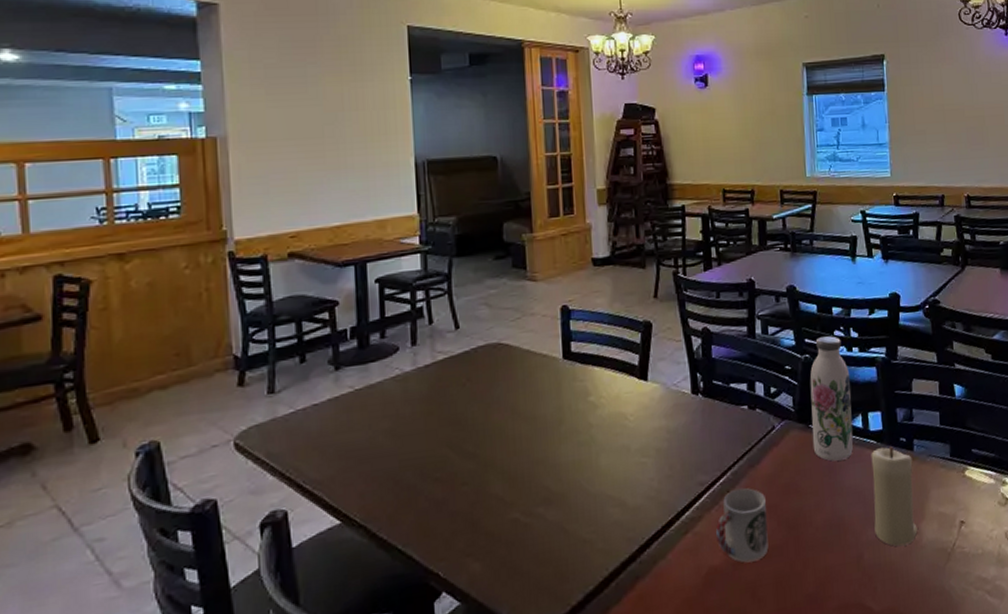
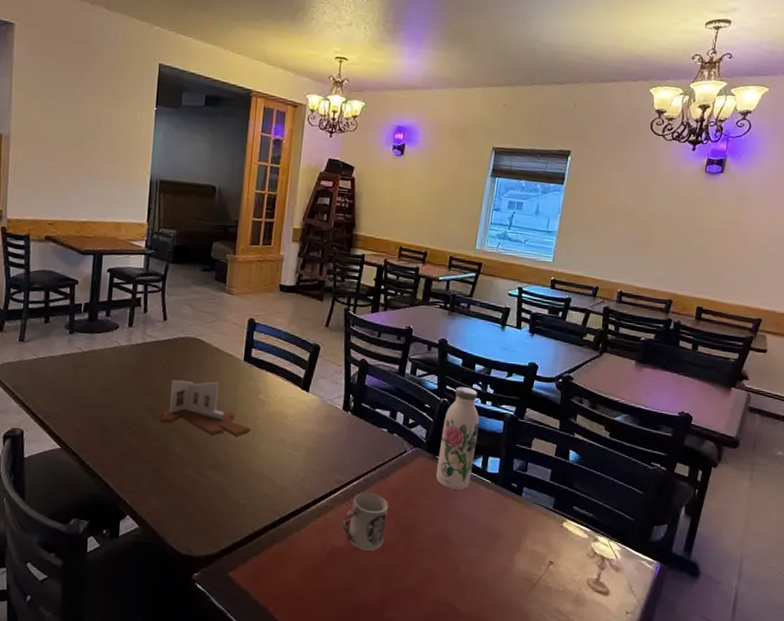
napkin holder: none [468,392,585,461] -> present [160,380,251,436]
candle: present [871,446,918,547] -> none [474,487,519,569]

